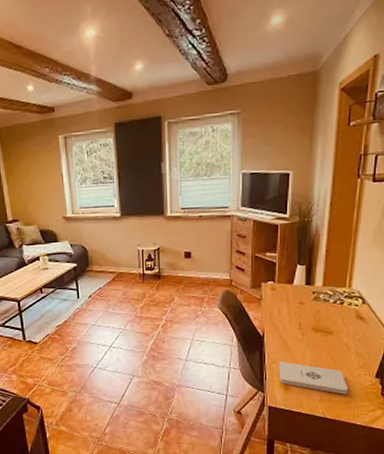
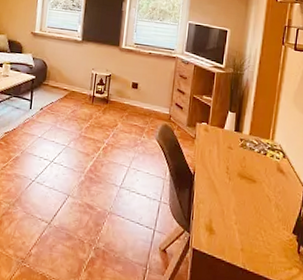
notepad: present [278,361,349,395] -> none [205,203,268,247]

